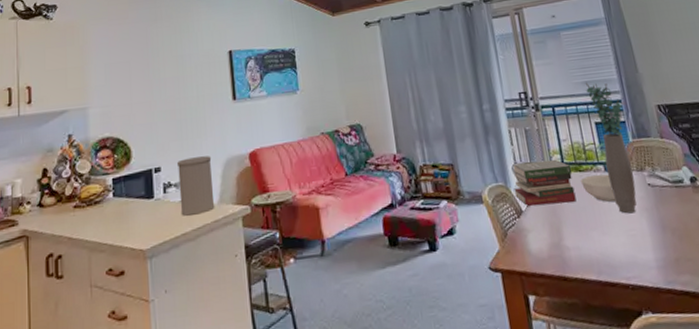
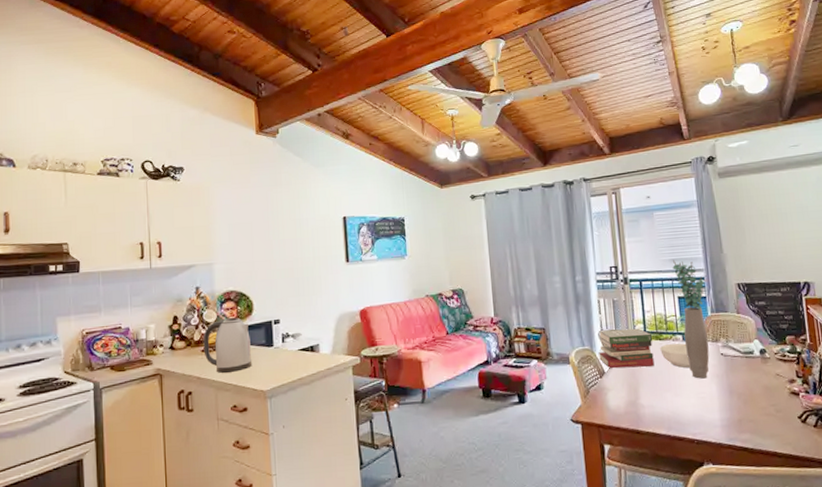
kettle: none [75,167,130,232] -> present [203,318,252,373]
canister: present [176,156,215,216] -> none [294,311,328,363]

